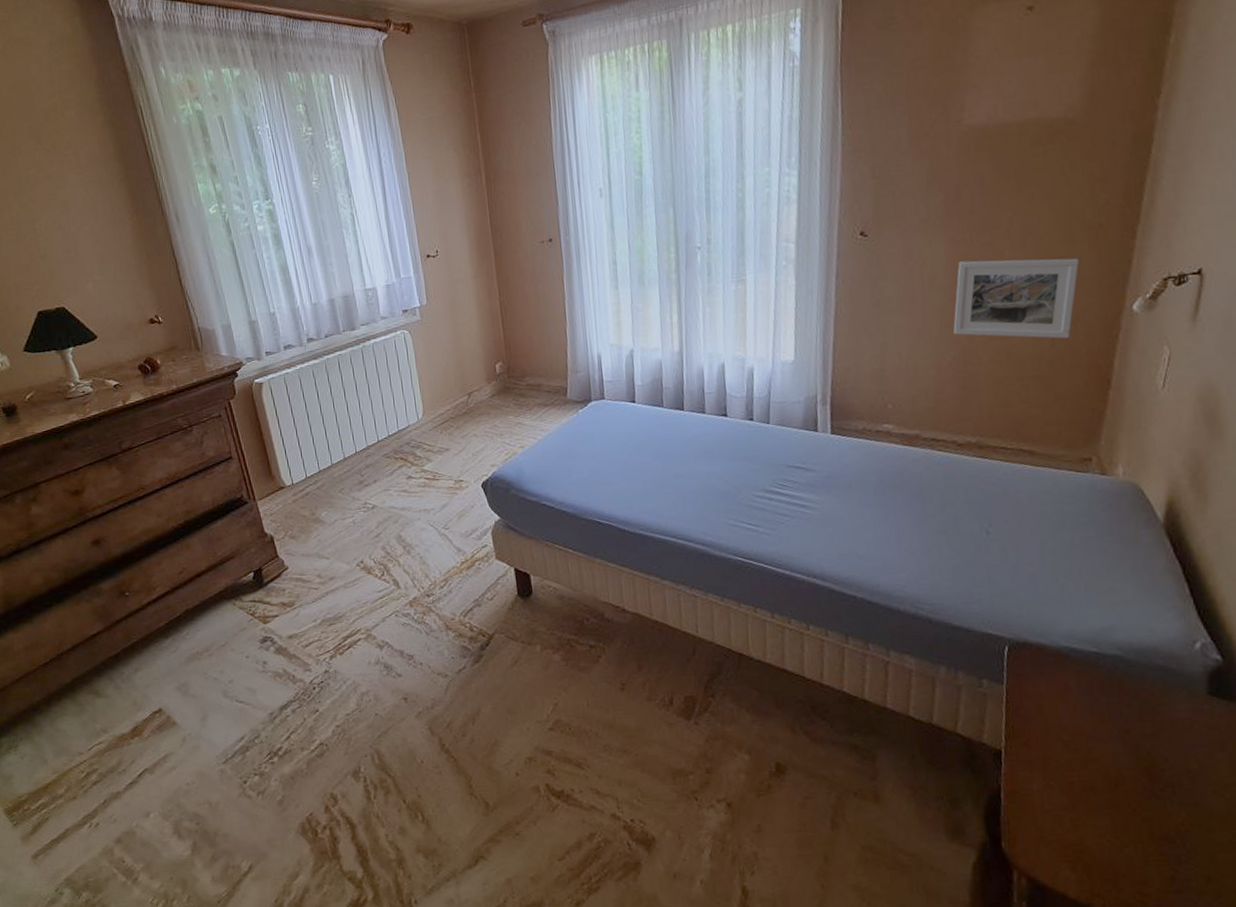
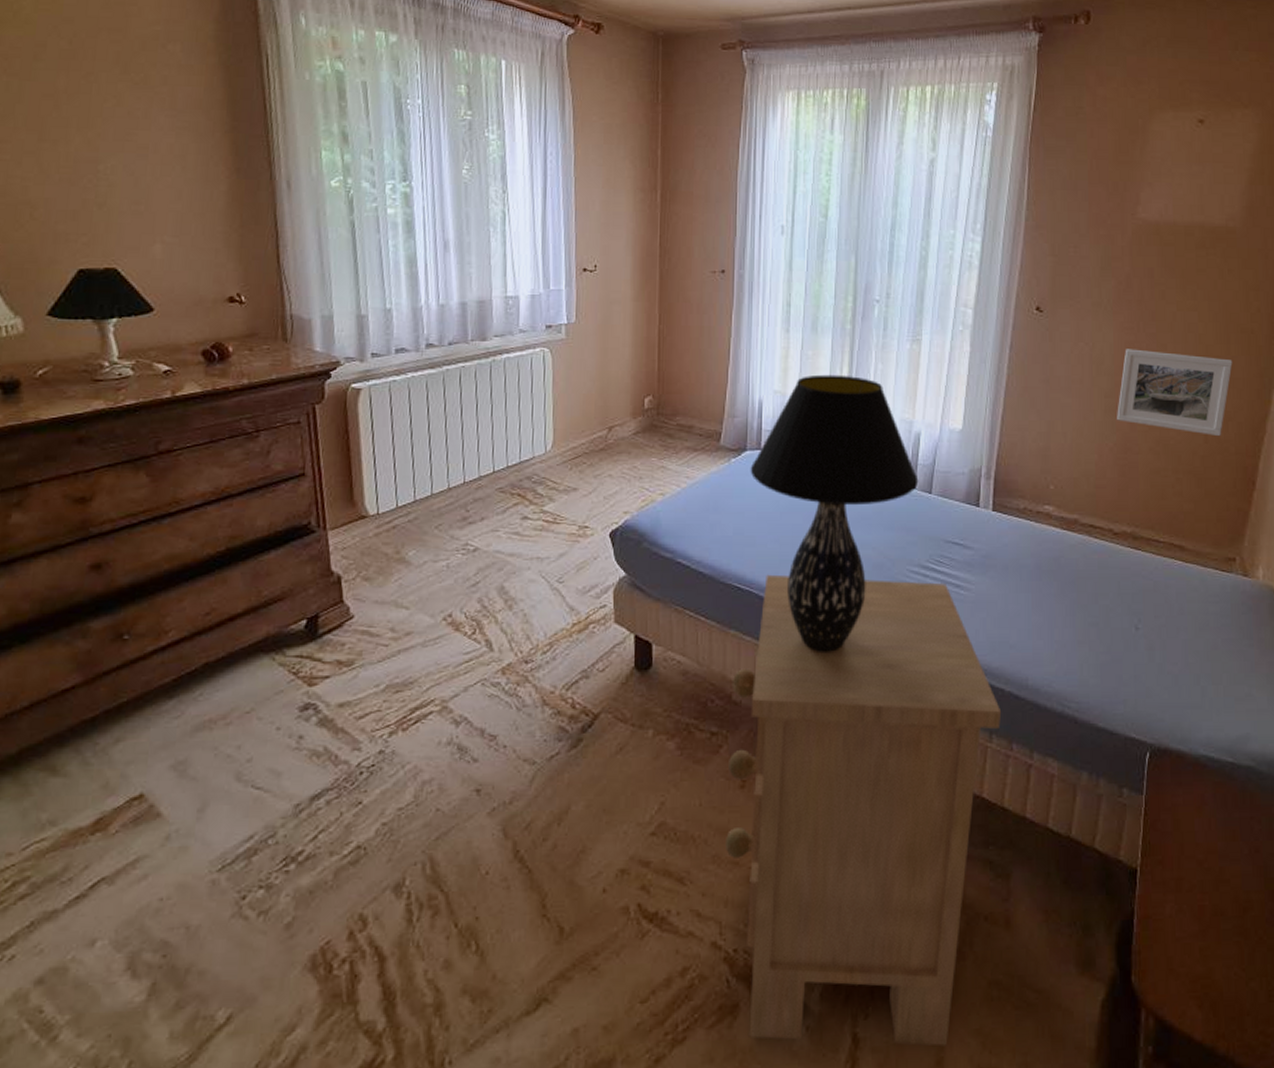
table lamp: none [596,322,756,573] -> present [750,374,919,652]
nightstand: none [602,504,856,898] -> present [724,574,1002,1047]

